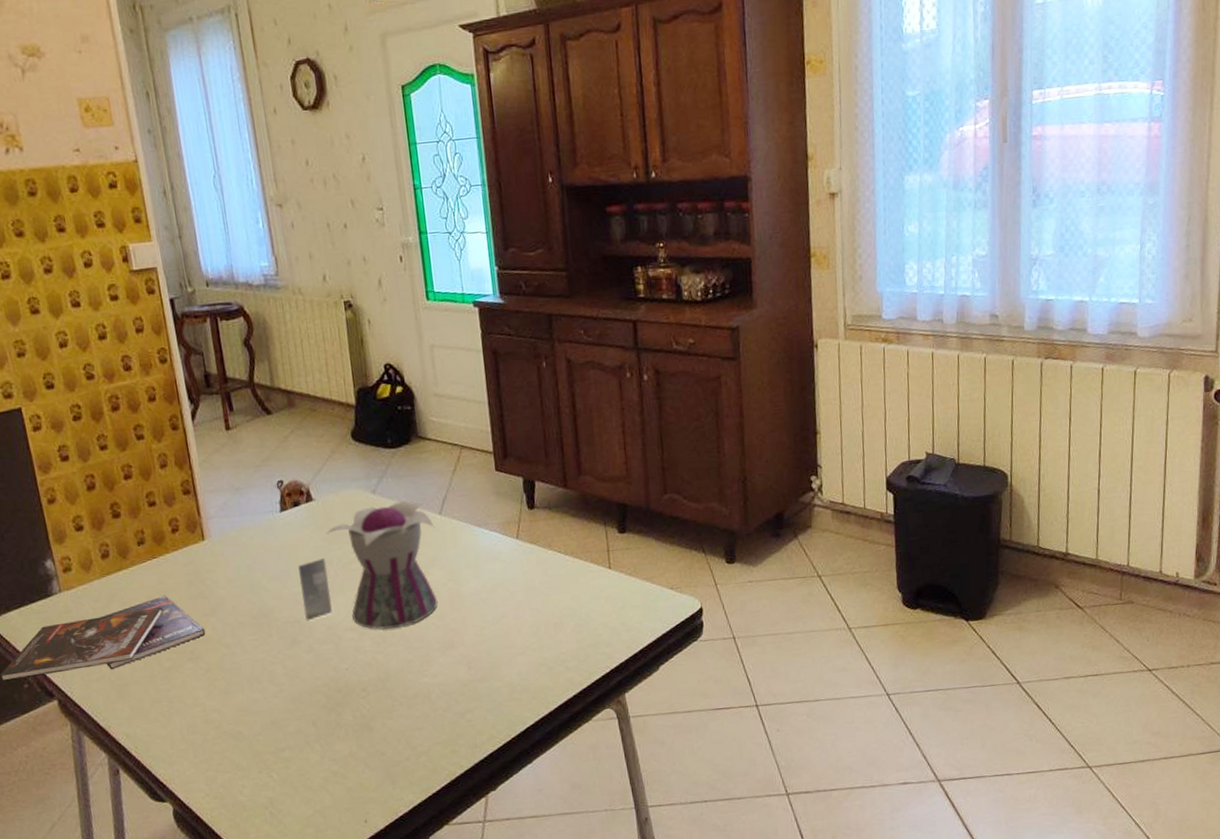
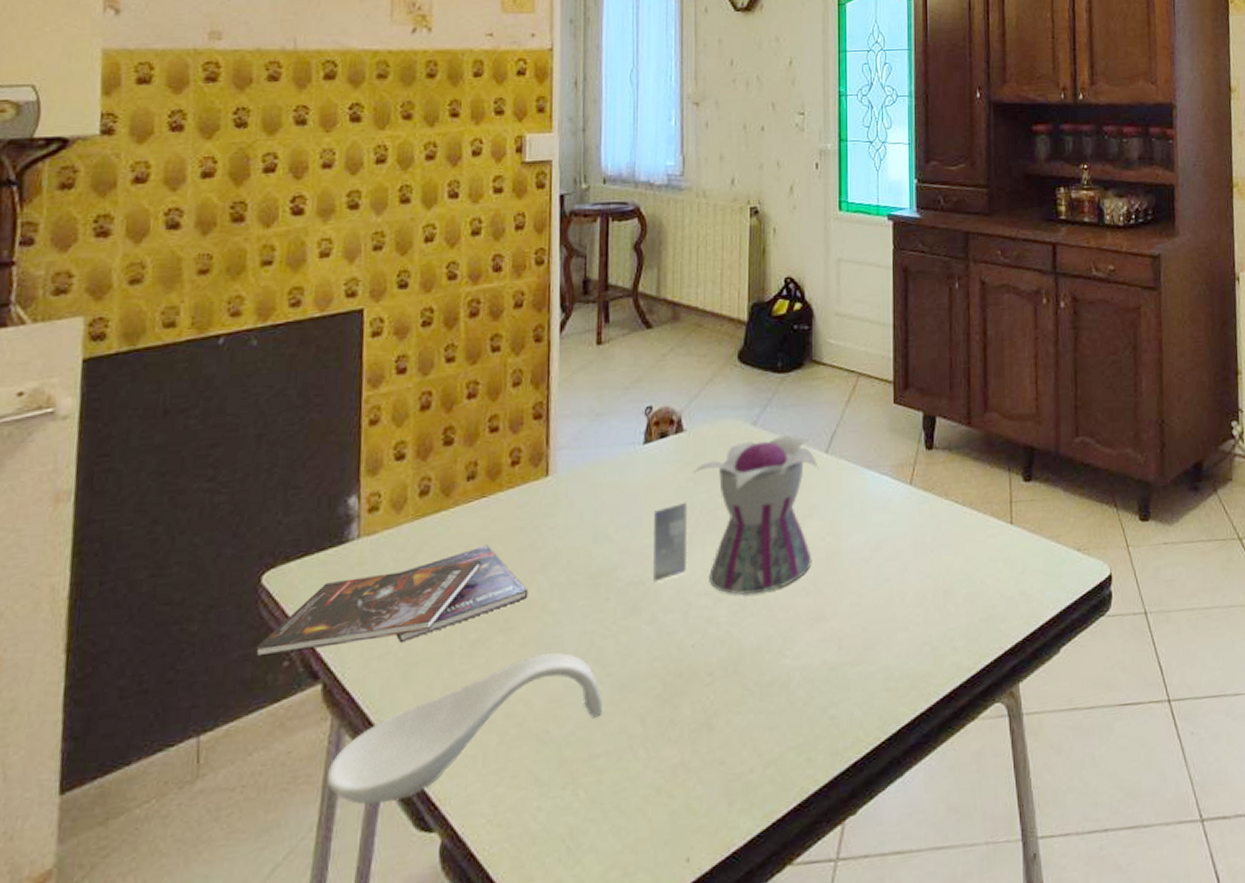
spoon rest: none [76,675,282,784] -> present [326,653,603,805]

